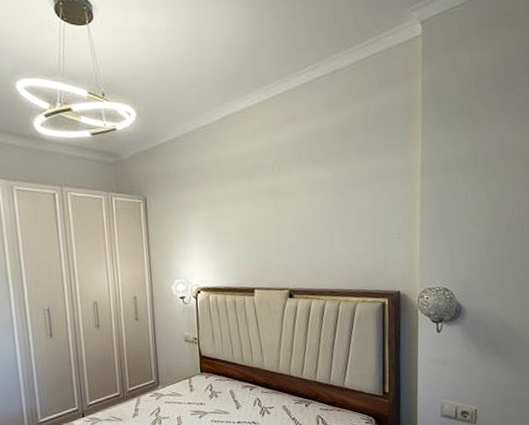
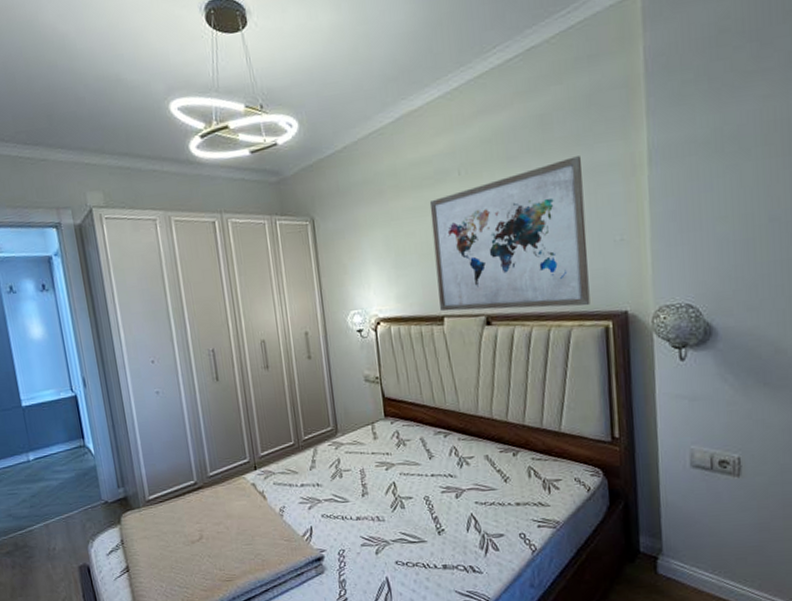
wall art: none [247,163,372,286] -> present [429,156,590,311]

